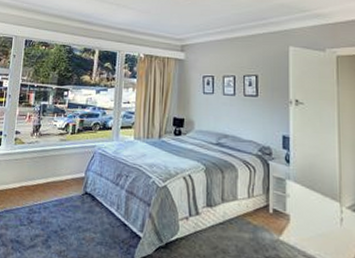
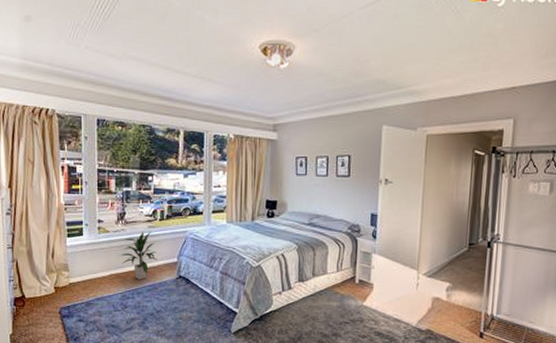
indoor plant: none [31,145,66,194] -> present [119,232,158,280]

